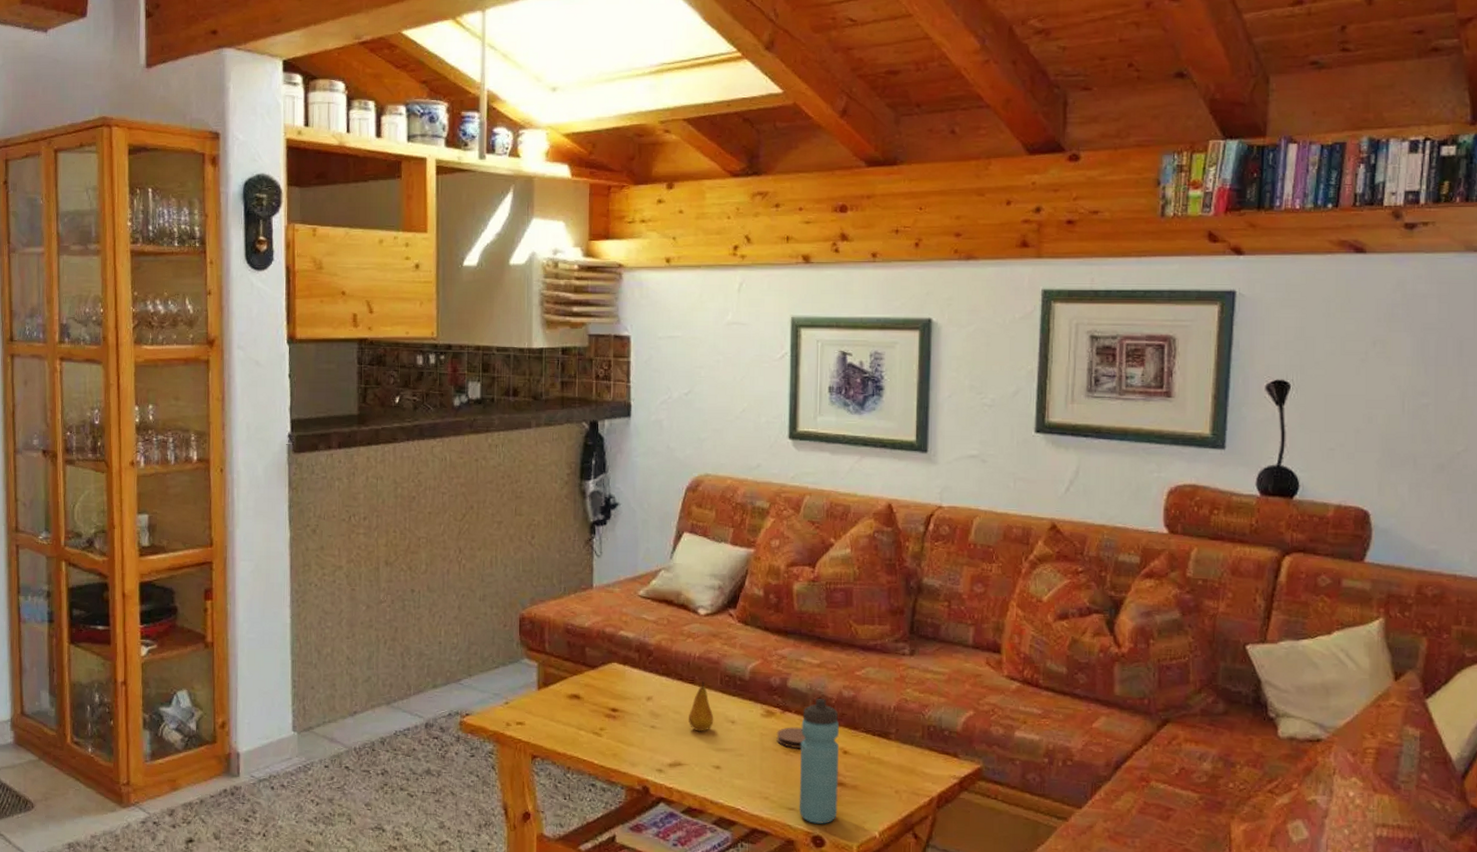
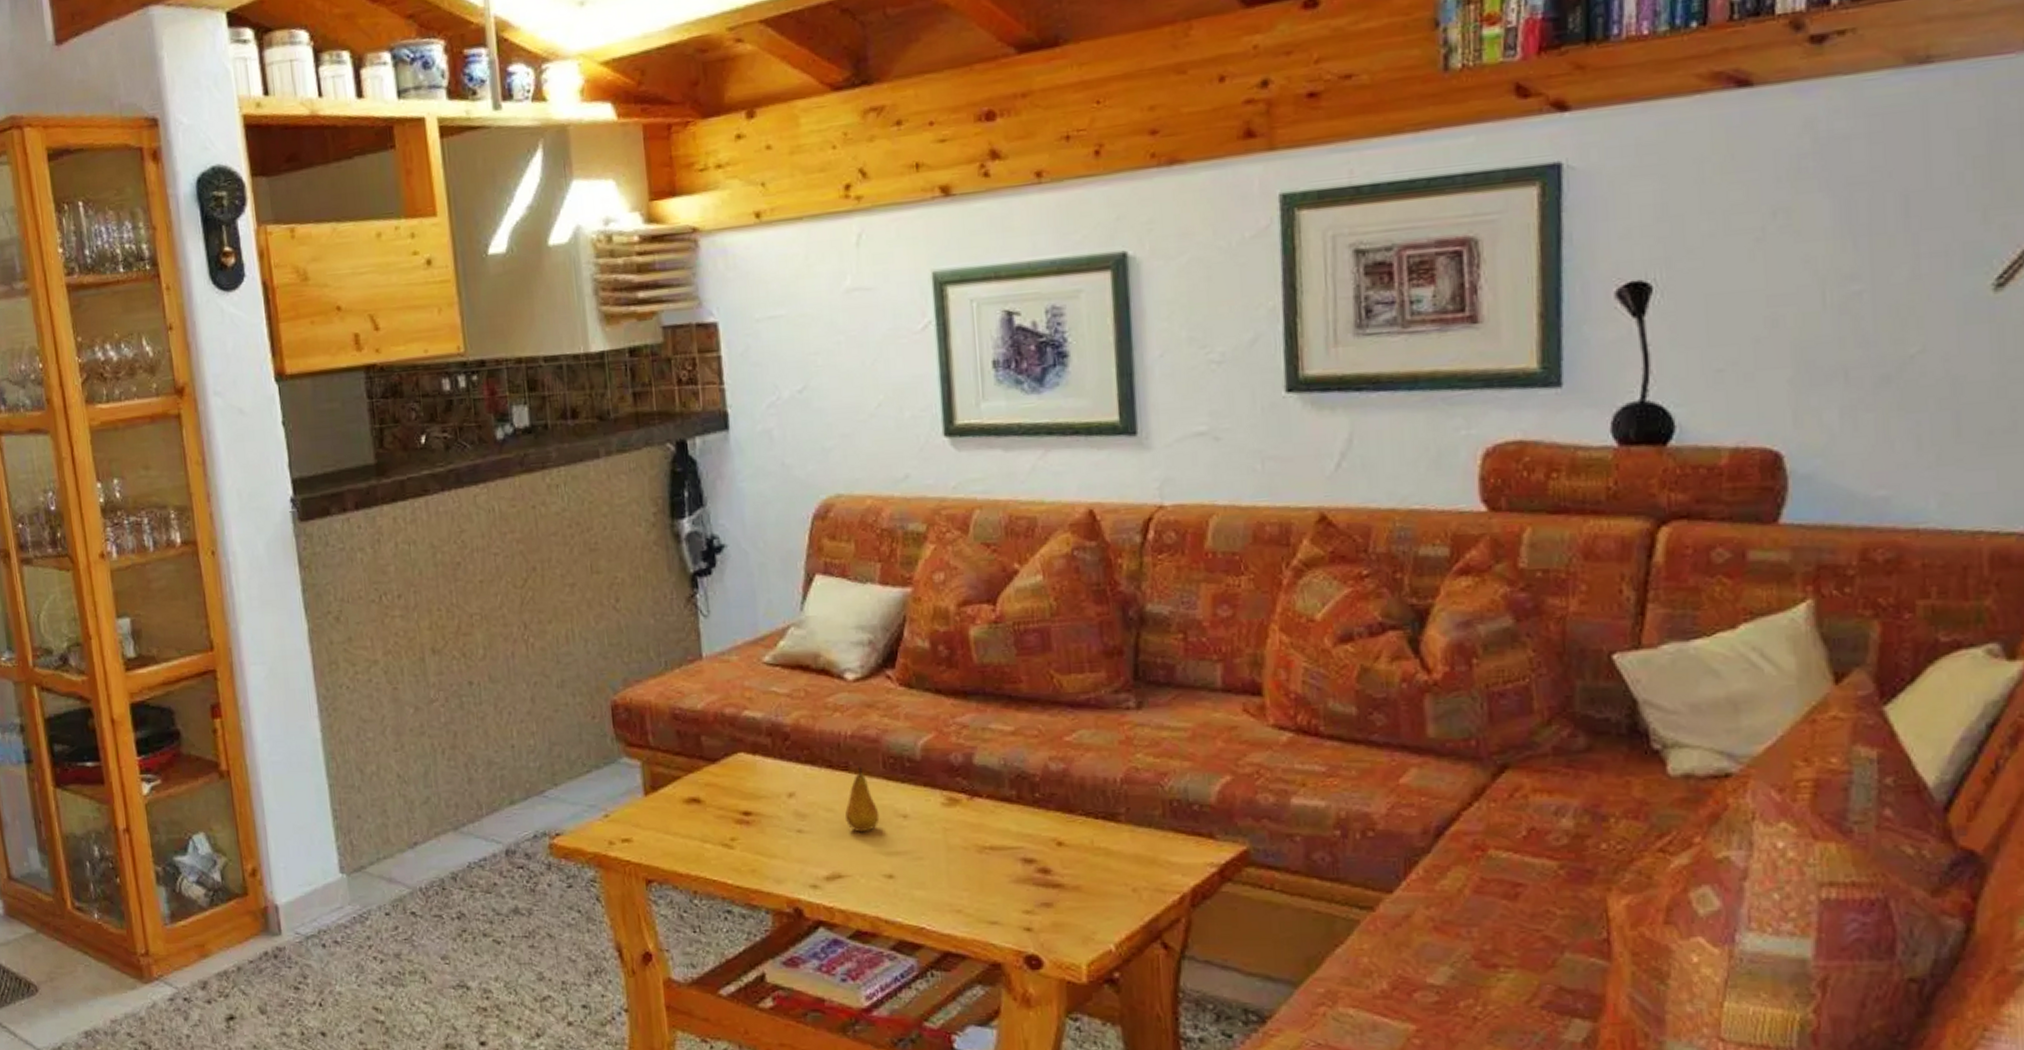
coaster: present [776,727,806,749] -> none [964,816,1005,845]
water bottle: present [799,699,839,824] -> none [996,776,1057,940]

